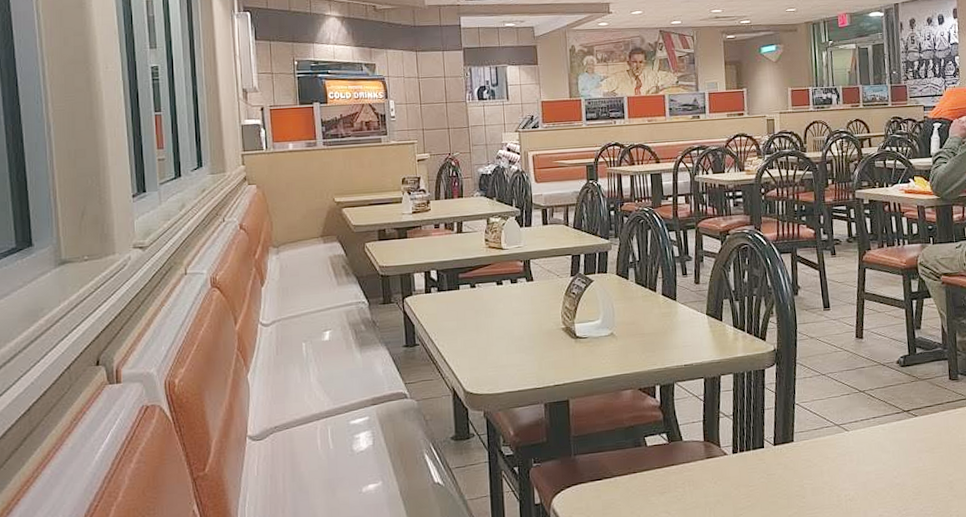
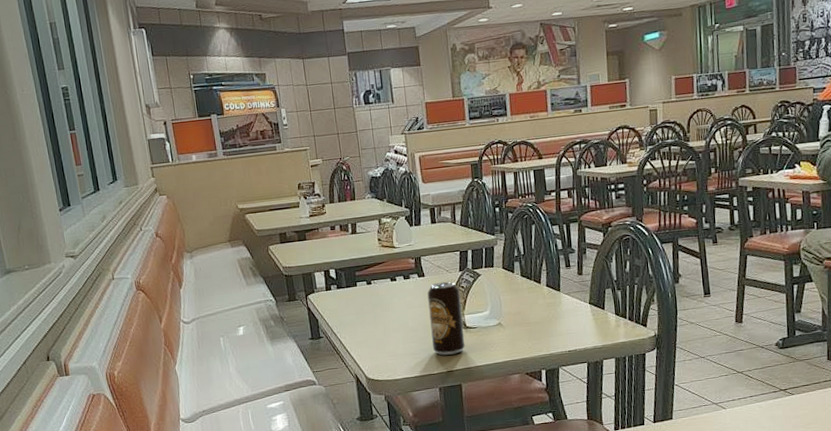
beverage can: none [535,287,575,368] -> present [427,281,465,356]

